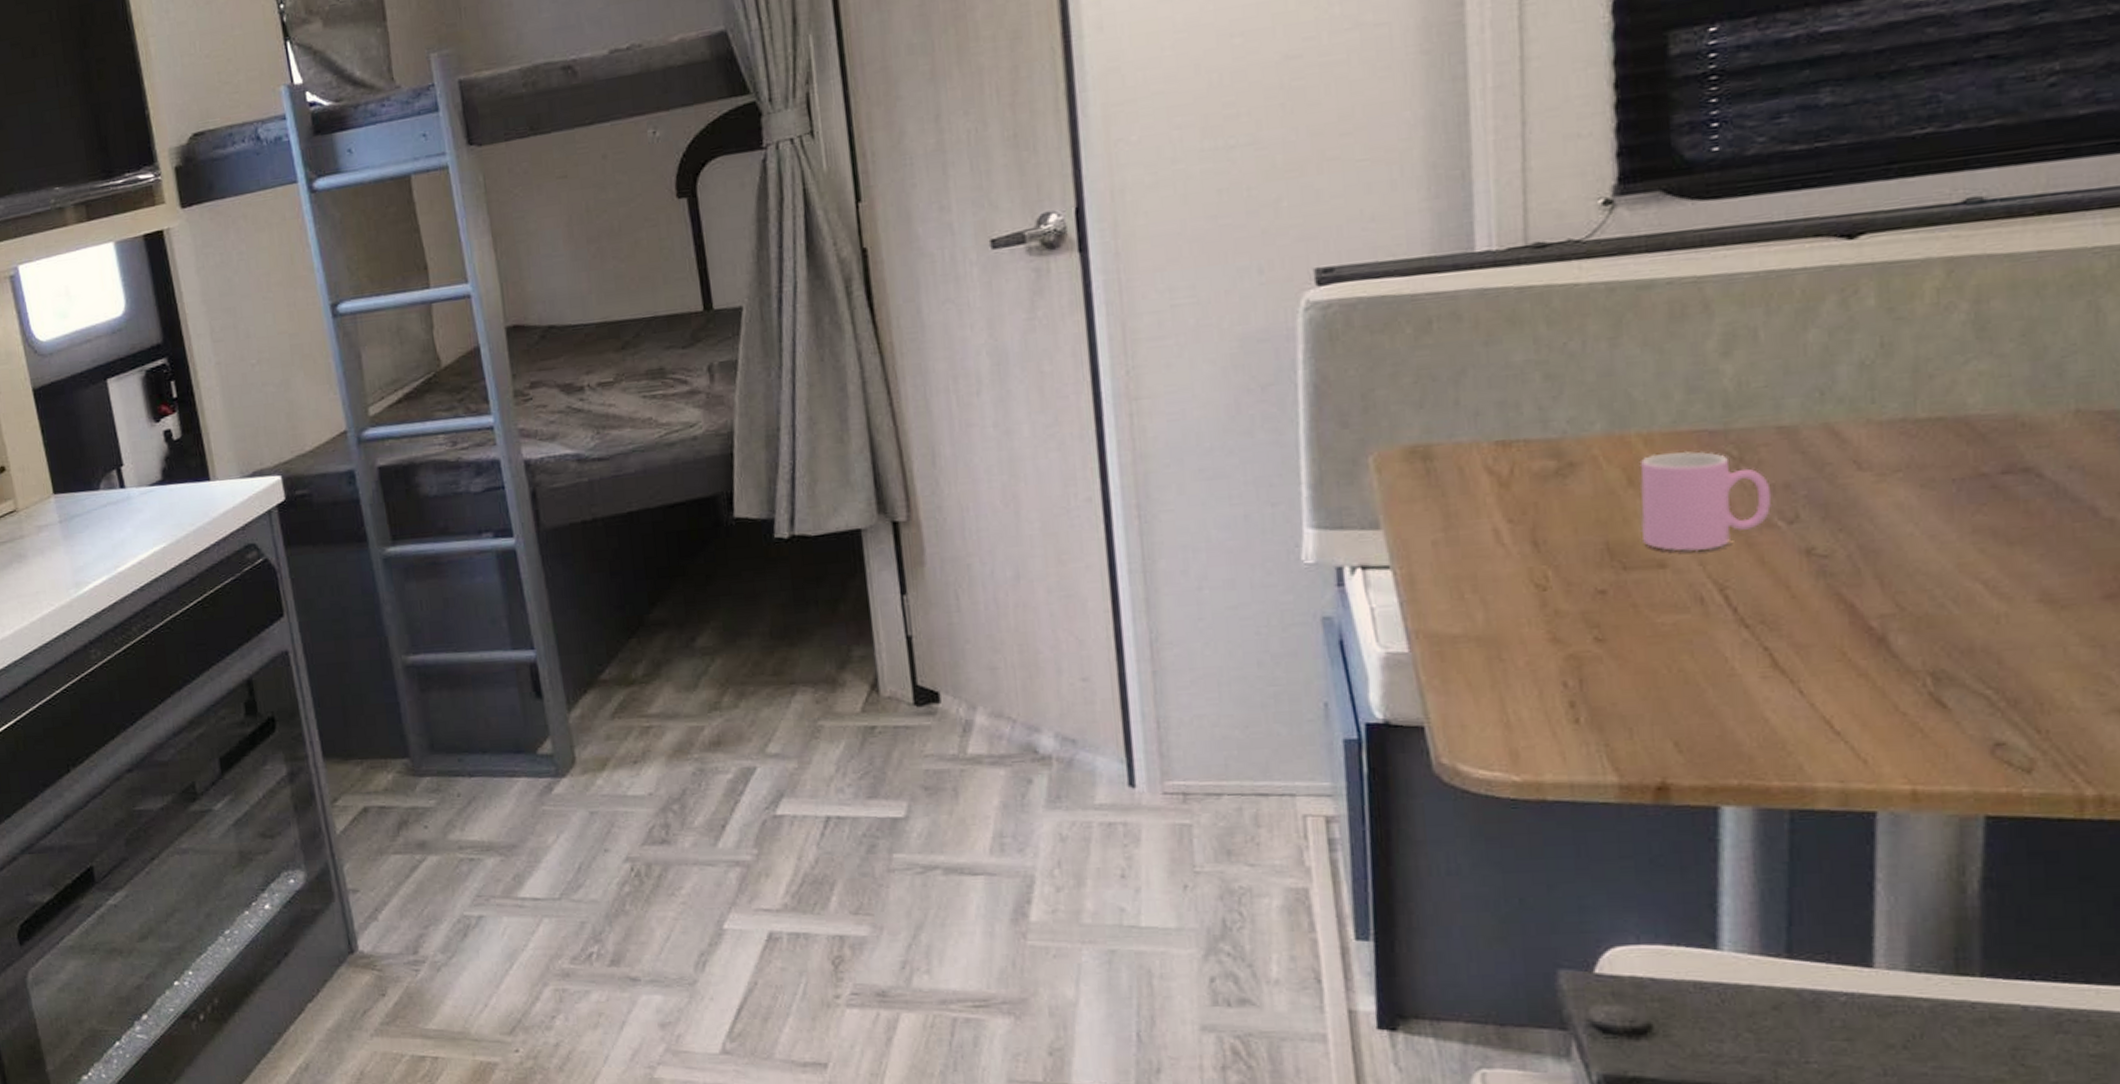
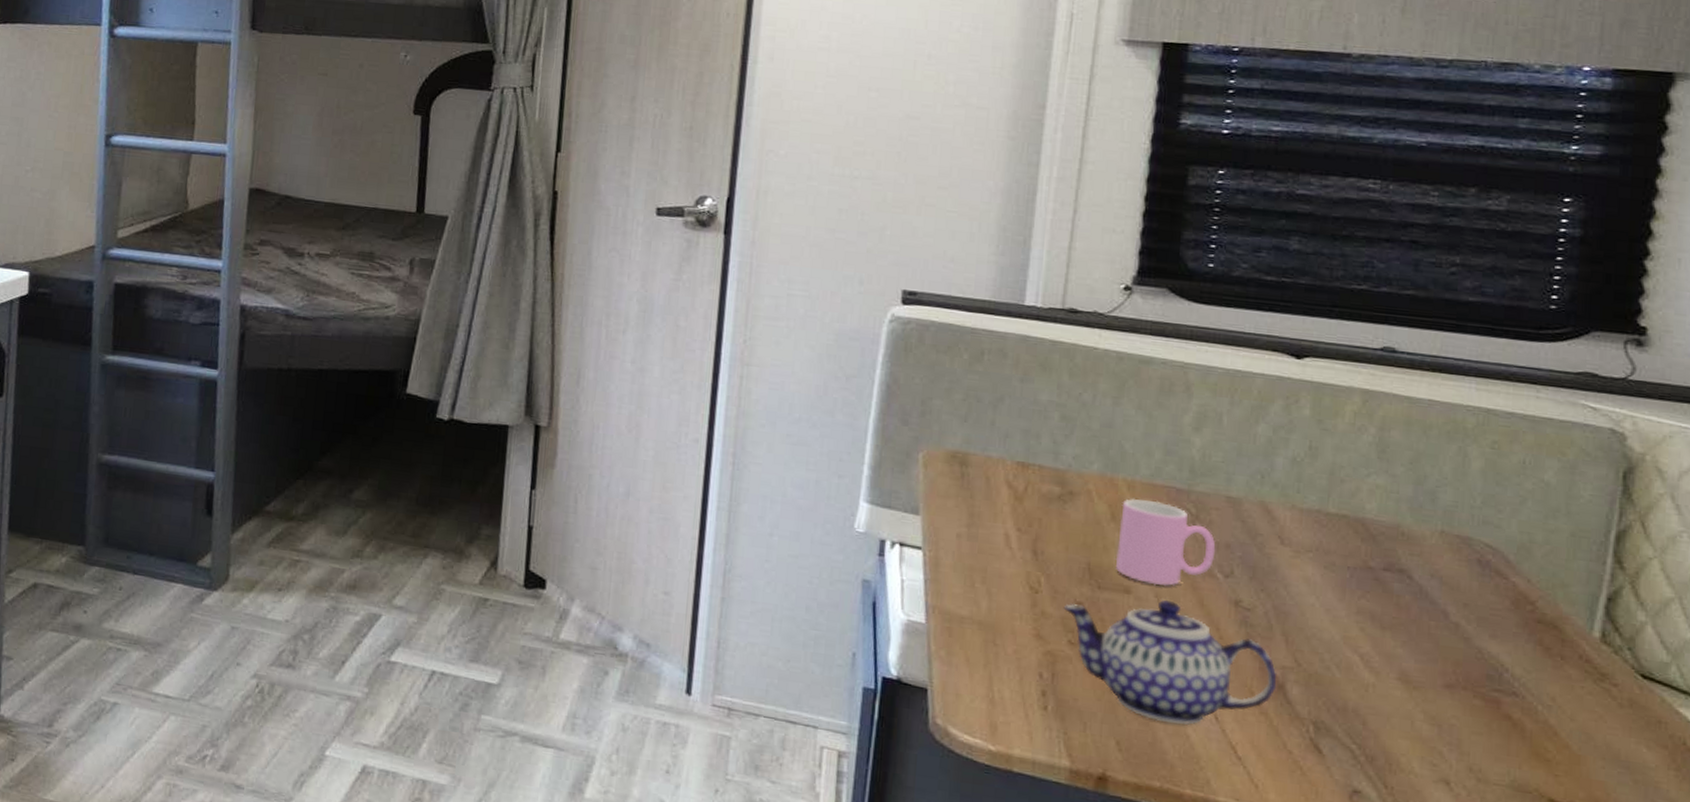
teapot: none [1581,566,1876,710] -> present [1063,600,1278,725]

